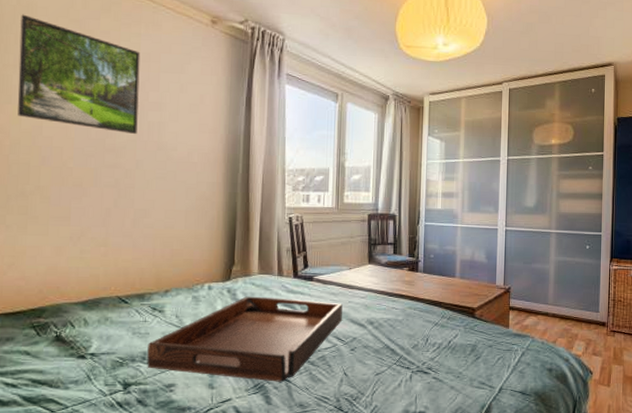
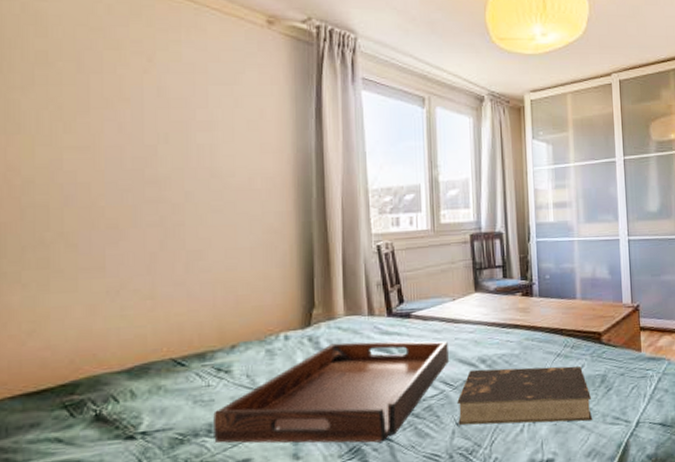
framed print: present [17,14,141,135] -> none [27,24,184,162]
book: none [346,329,461,383] -> present [457,366,592,425]

